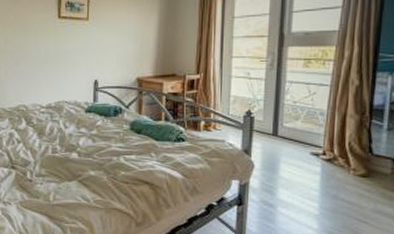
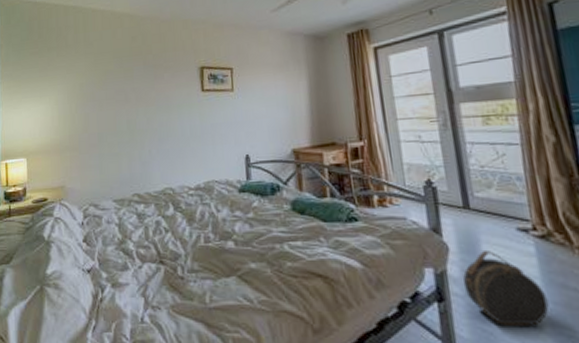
hat box: none [260,168,321,225] -> present [463,249,549,326]

